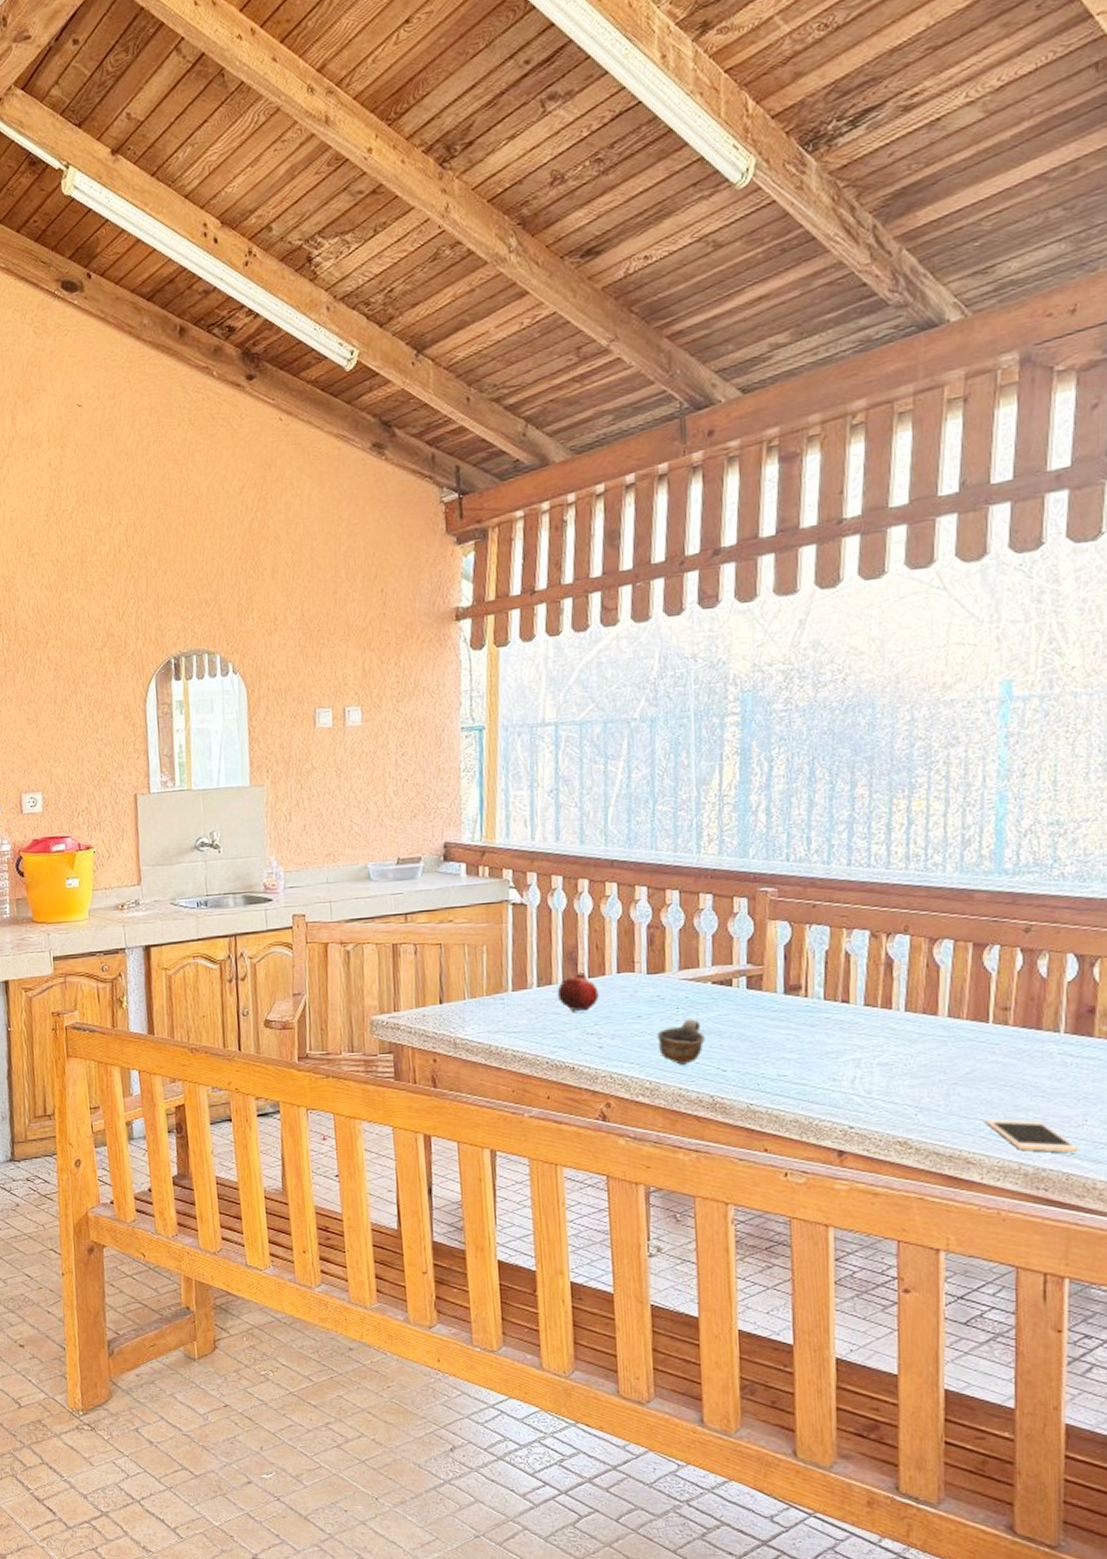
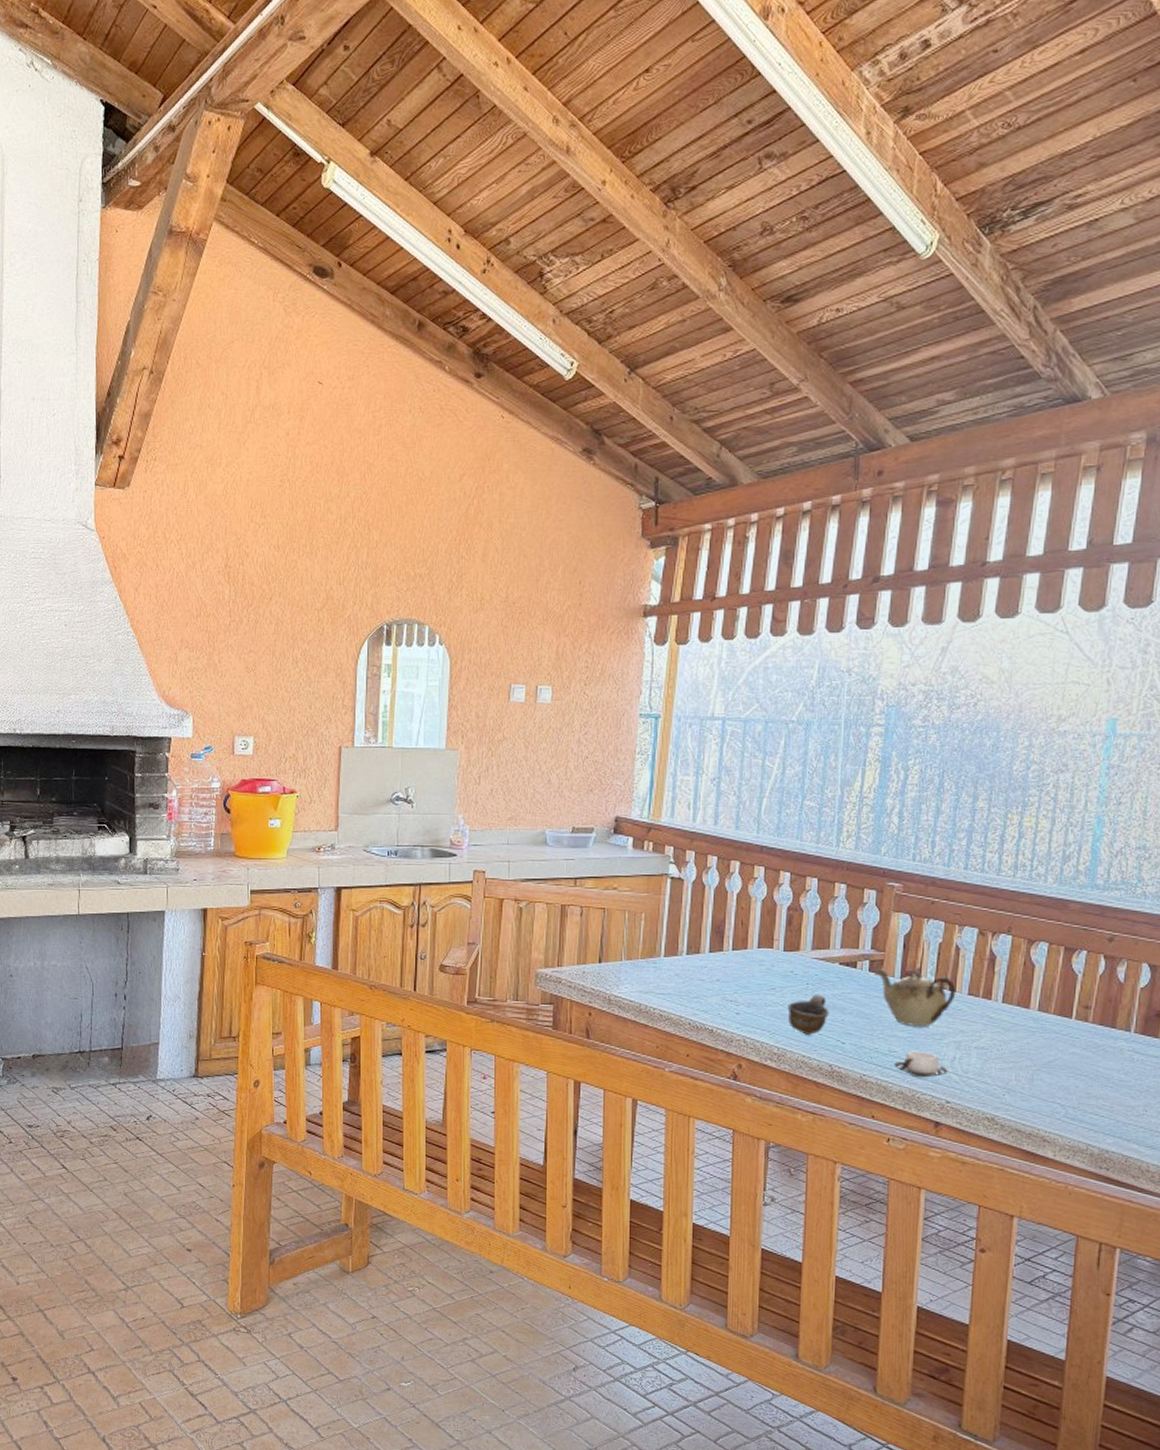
fruit: present [557,970,599,1012] -> none [703,942,740,980]
teapot: none [753,979,850,1046] -> present [874,967,956,1026]
cup: none [785,1072,849,1103] -> present [894,1050,948,1078]
cell phone: present [985,1119,1079,1152] -> none [1062,1103,1138,1138]

